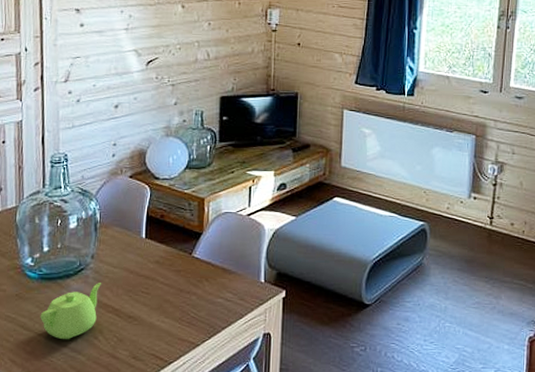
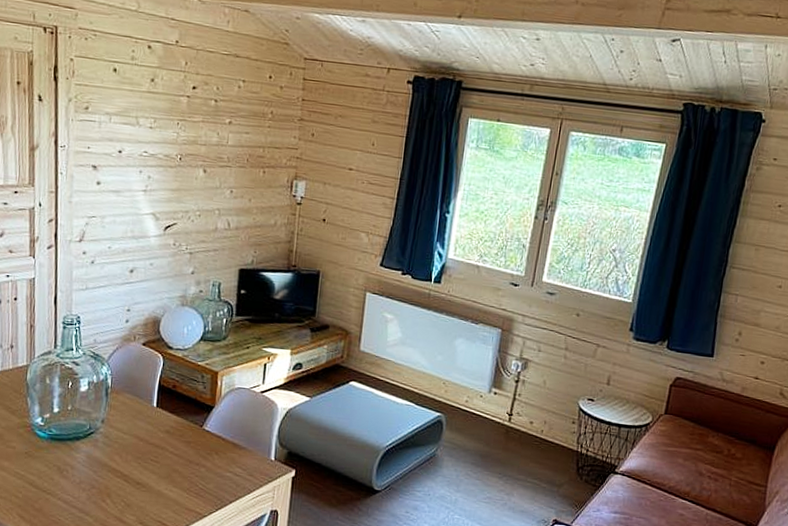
teapot: present [40,283,101,340] -> none [49,447,110,501]

